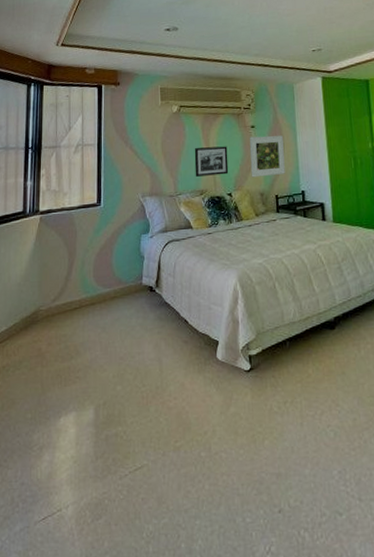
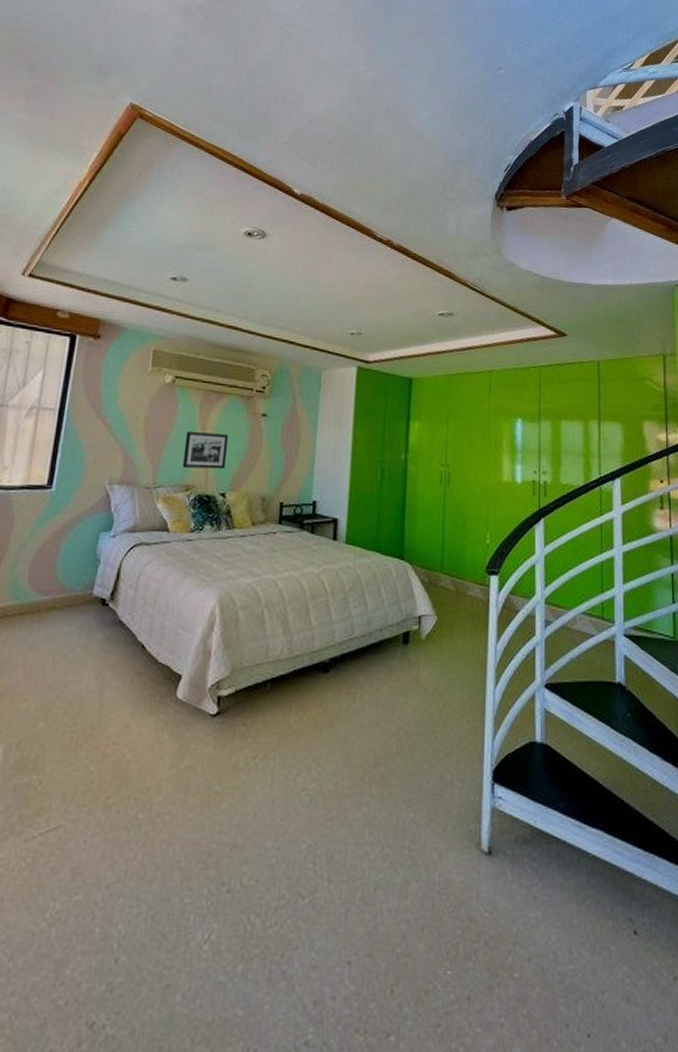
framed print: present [249,135,285,178] -> none [253,427,300,478]

